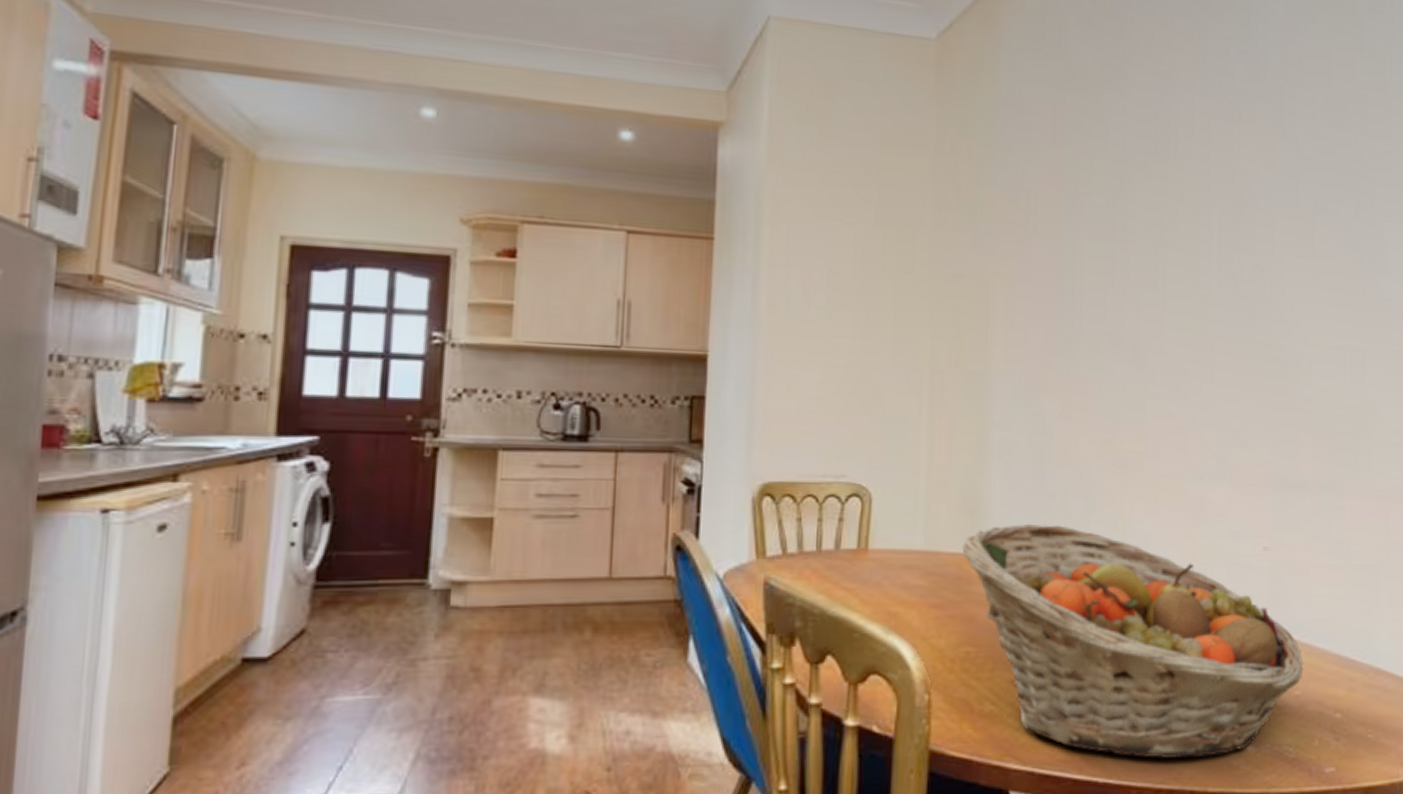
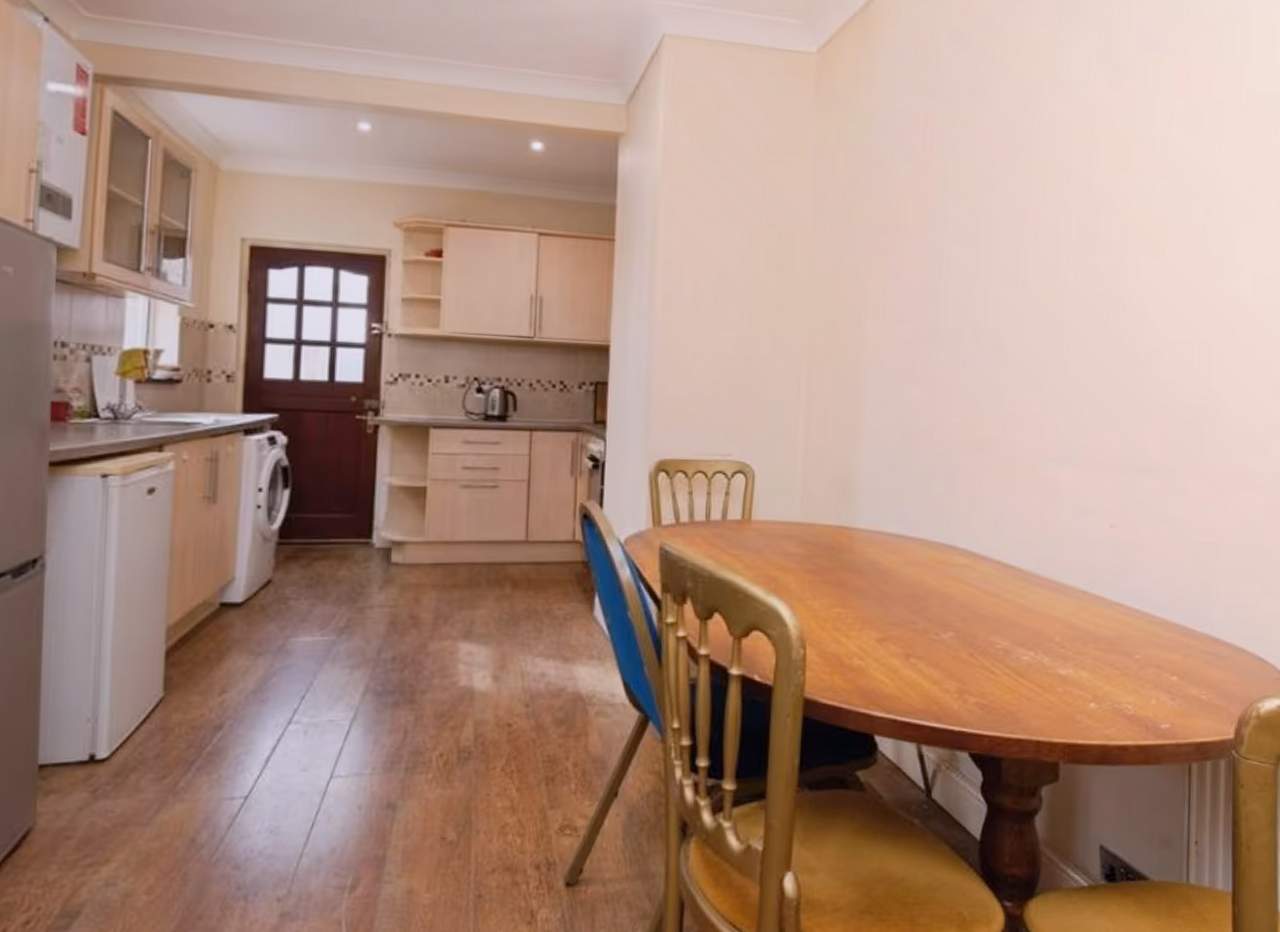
fruit basket: present [962,523,1304,758] -> none [835,499,1144,711]

